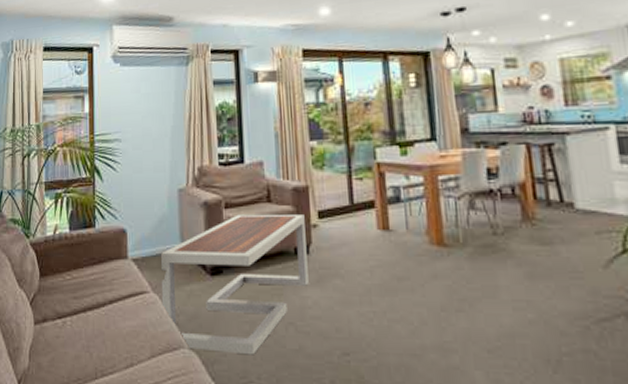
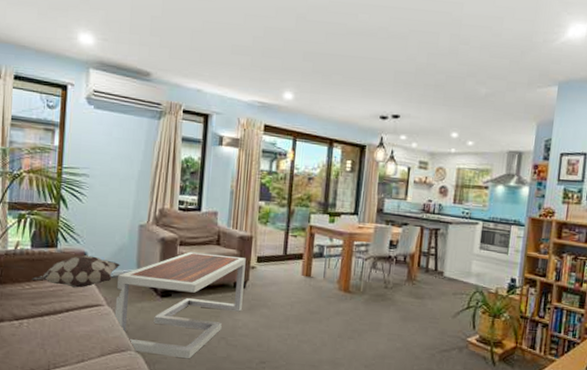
decorative pillow: none [72,233,162,273] -> present [32,255,120,288]

